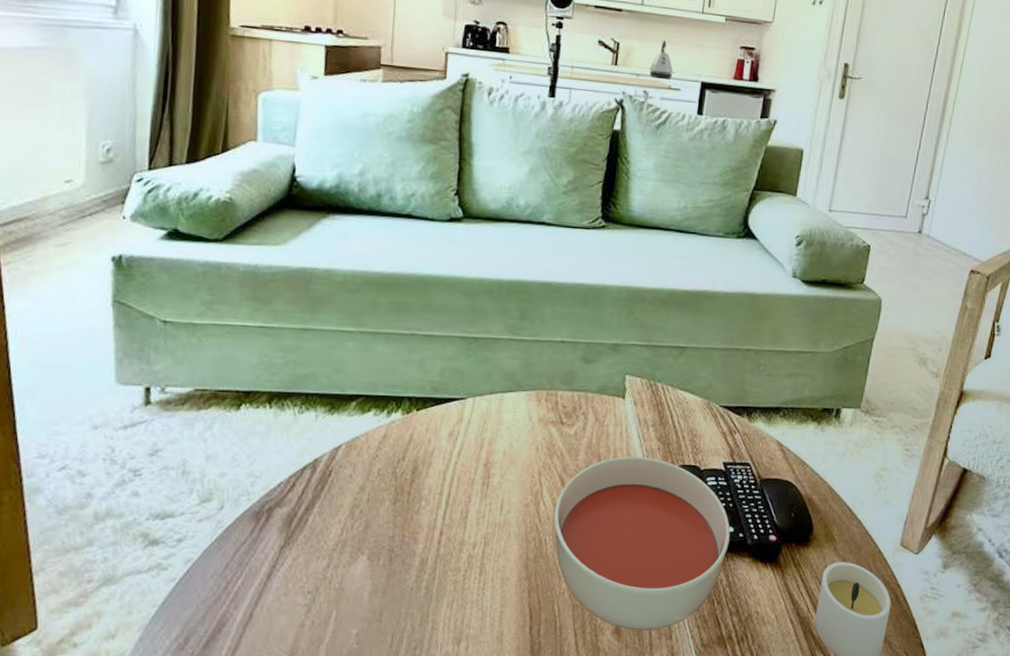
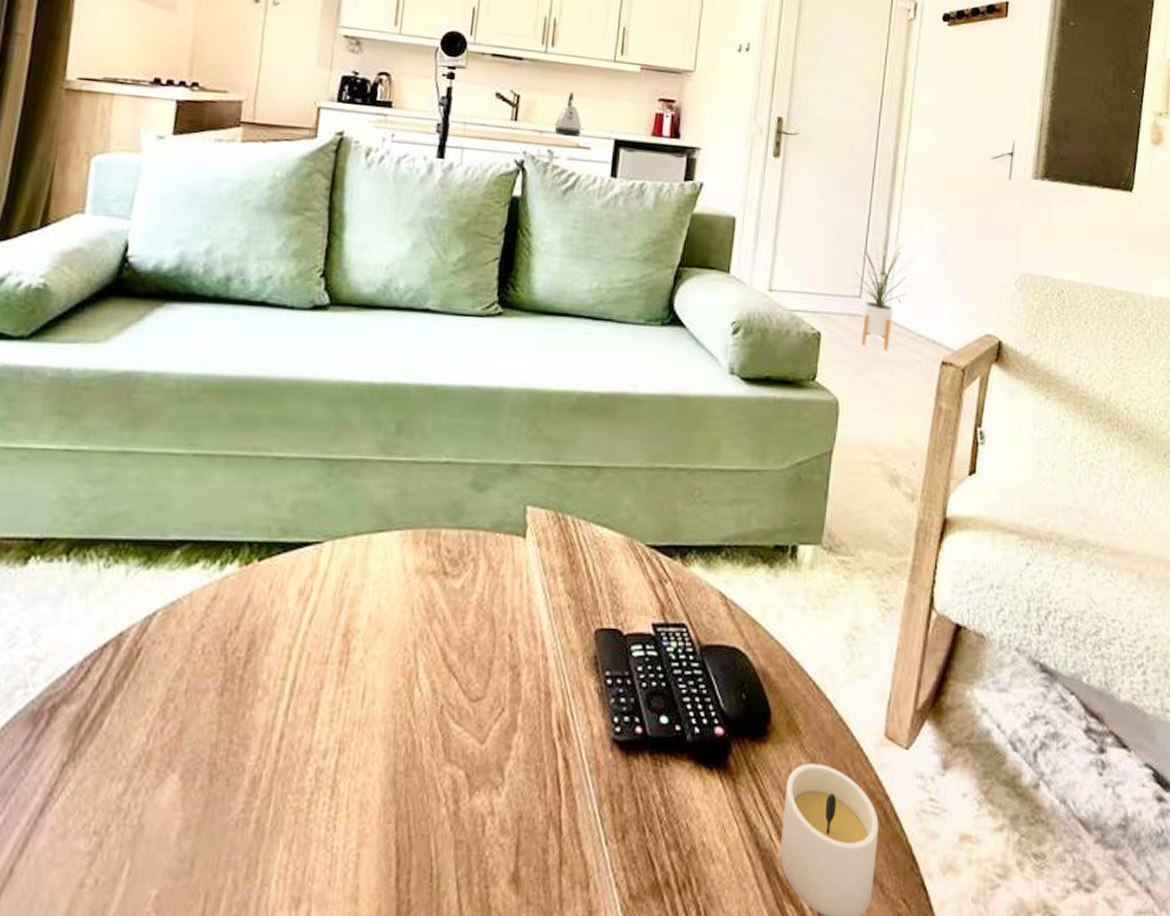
bowl: present [554,456,730,631] -> none [432,617,664,878]
house plant: none [903,171,956,262] -> present [856,242,916,352]

